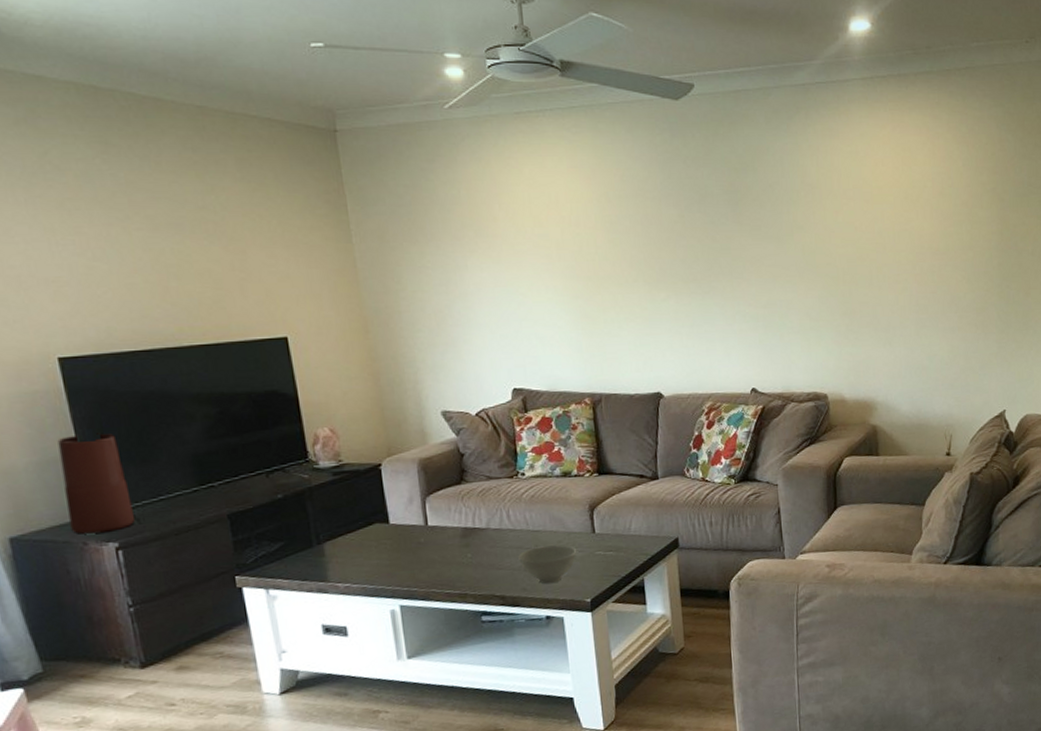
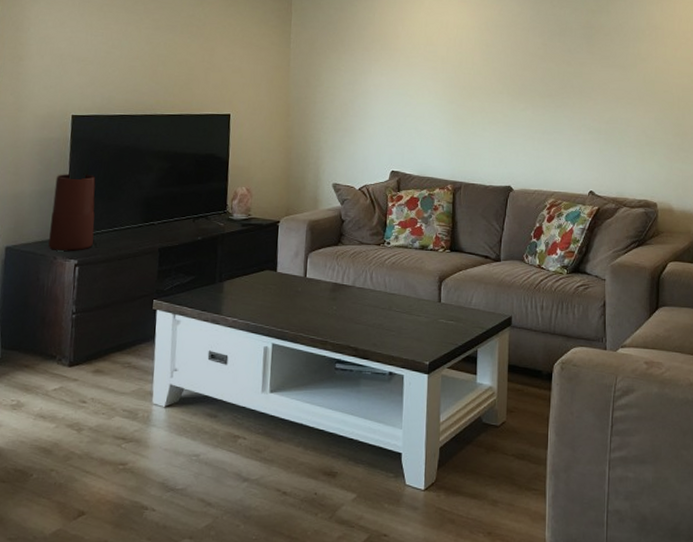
bowl: present [518,544,577,585] -> none [374,308,424,343]

